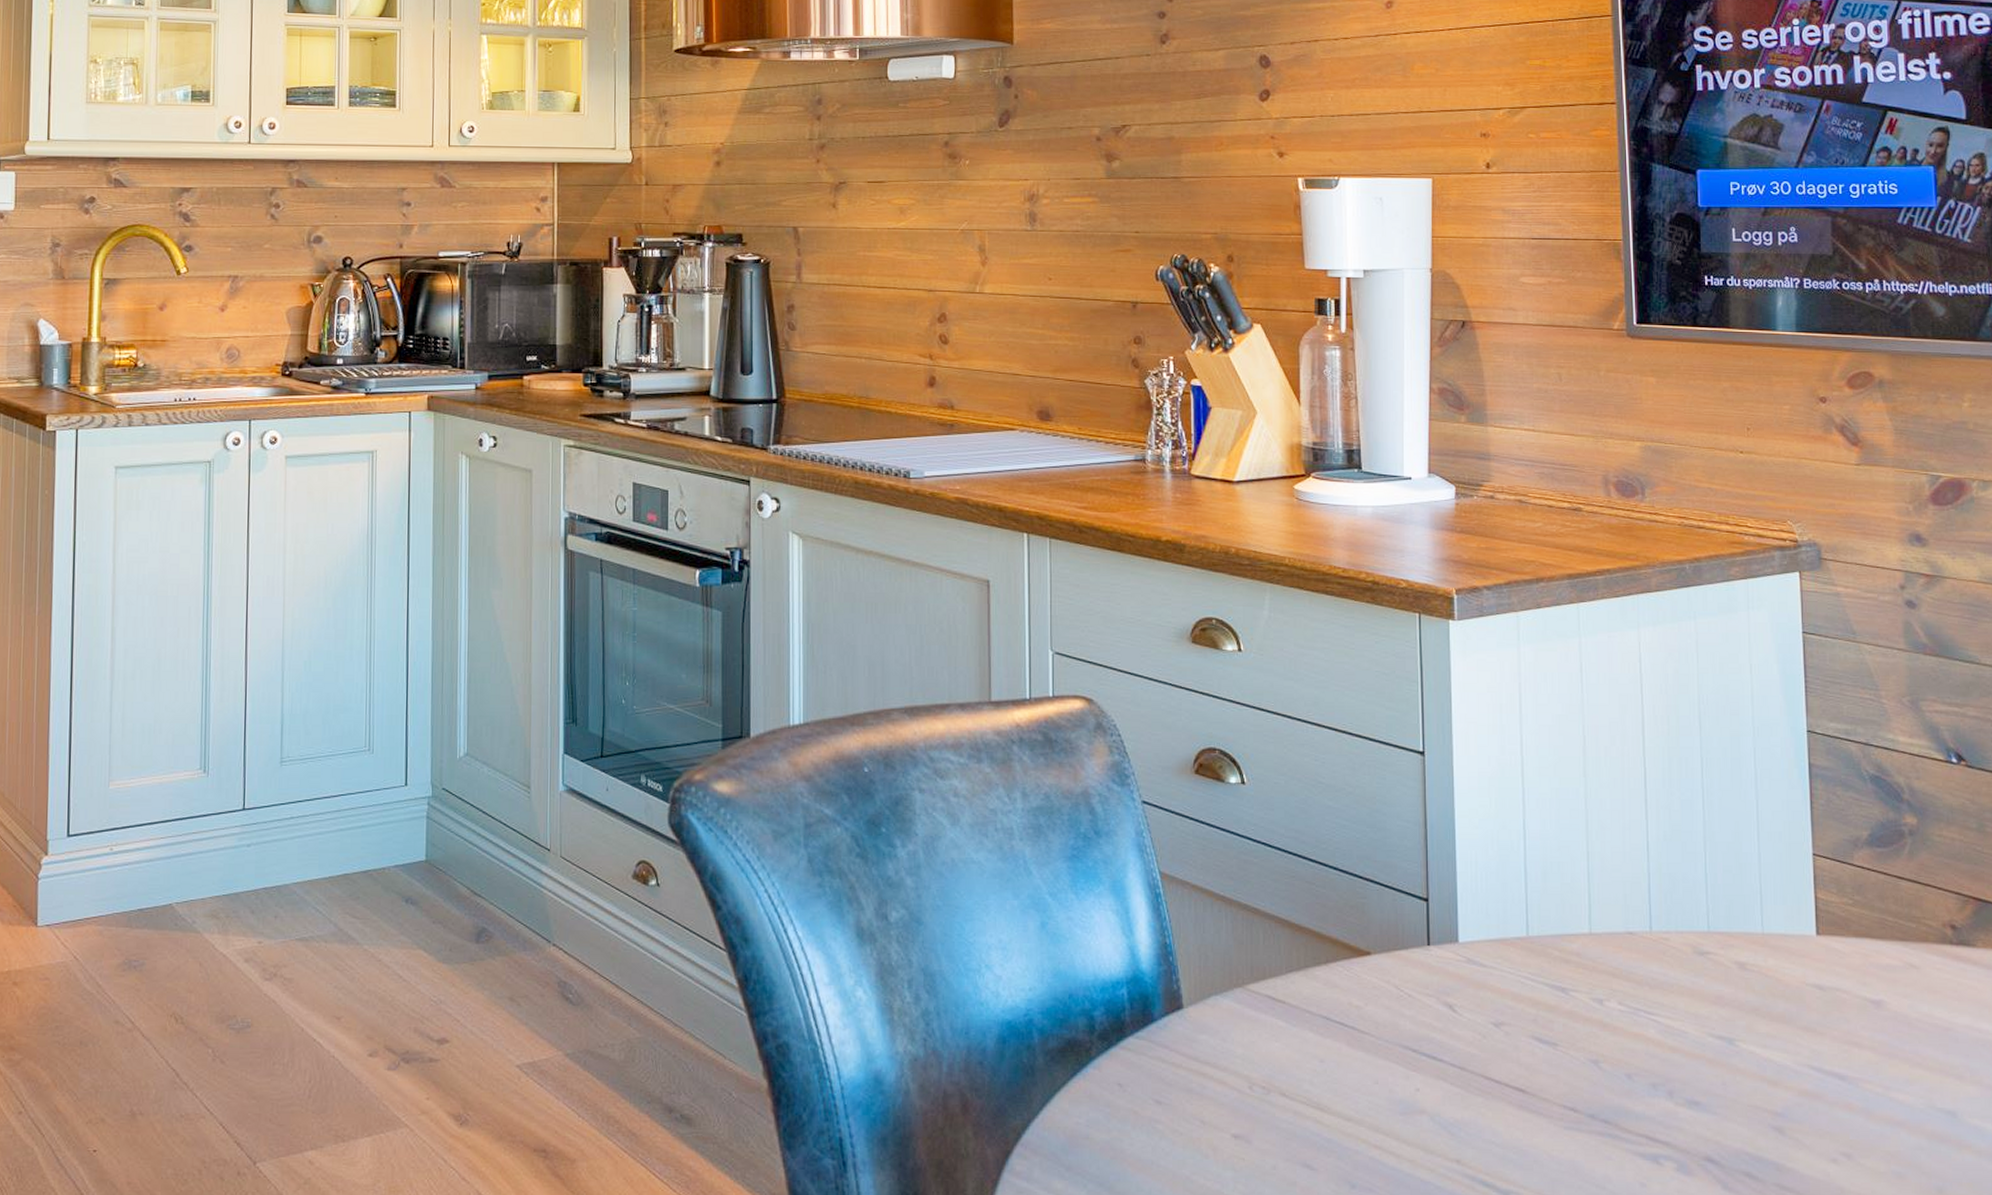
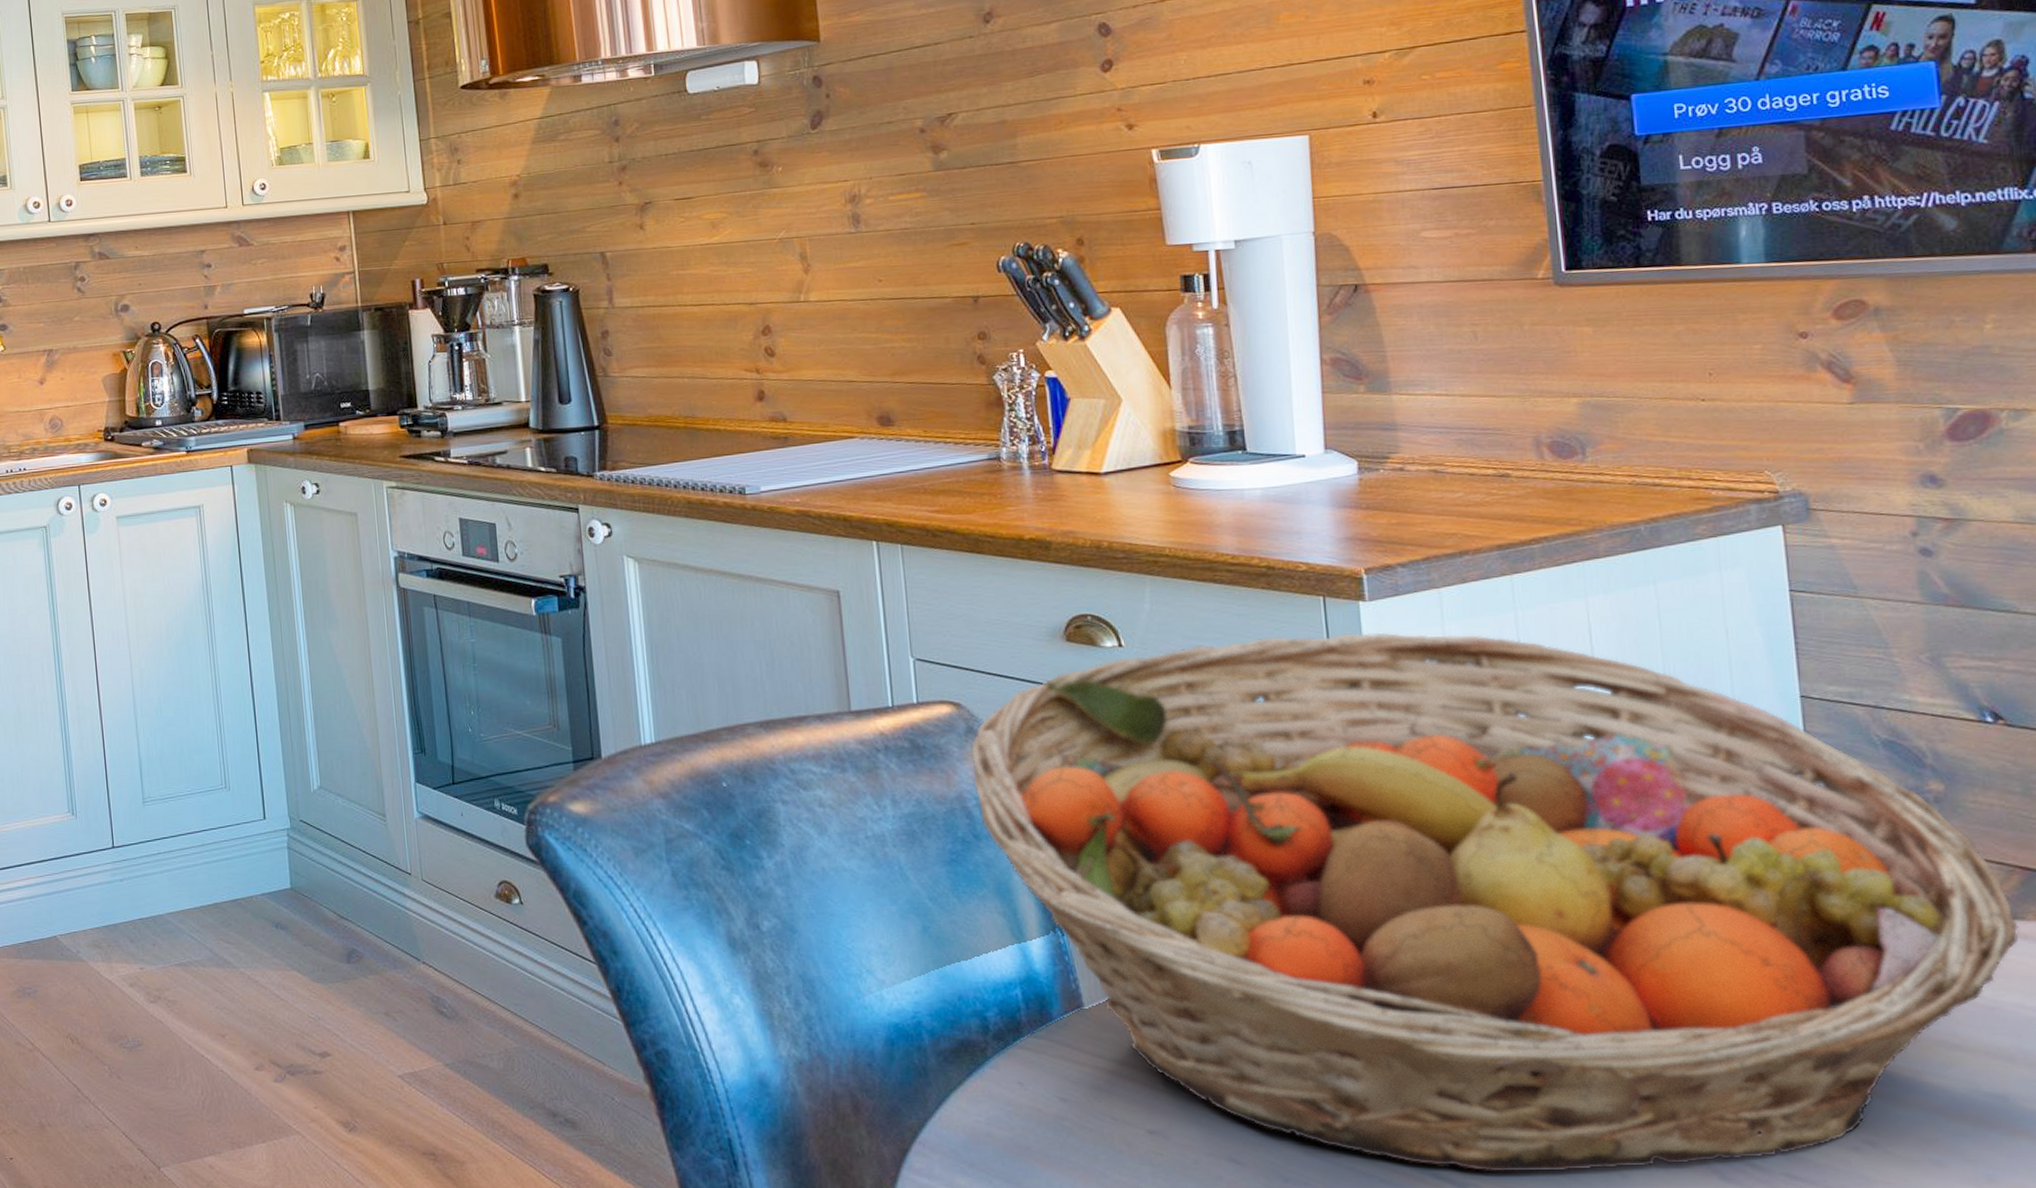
fruit basket: none [1099,650,1970,1180] -> present [971,632,2019,1172]

